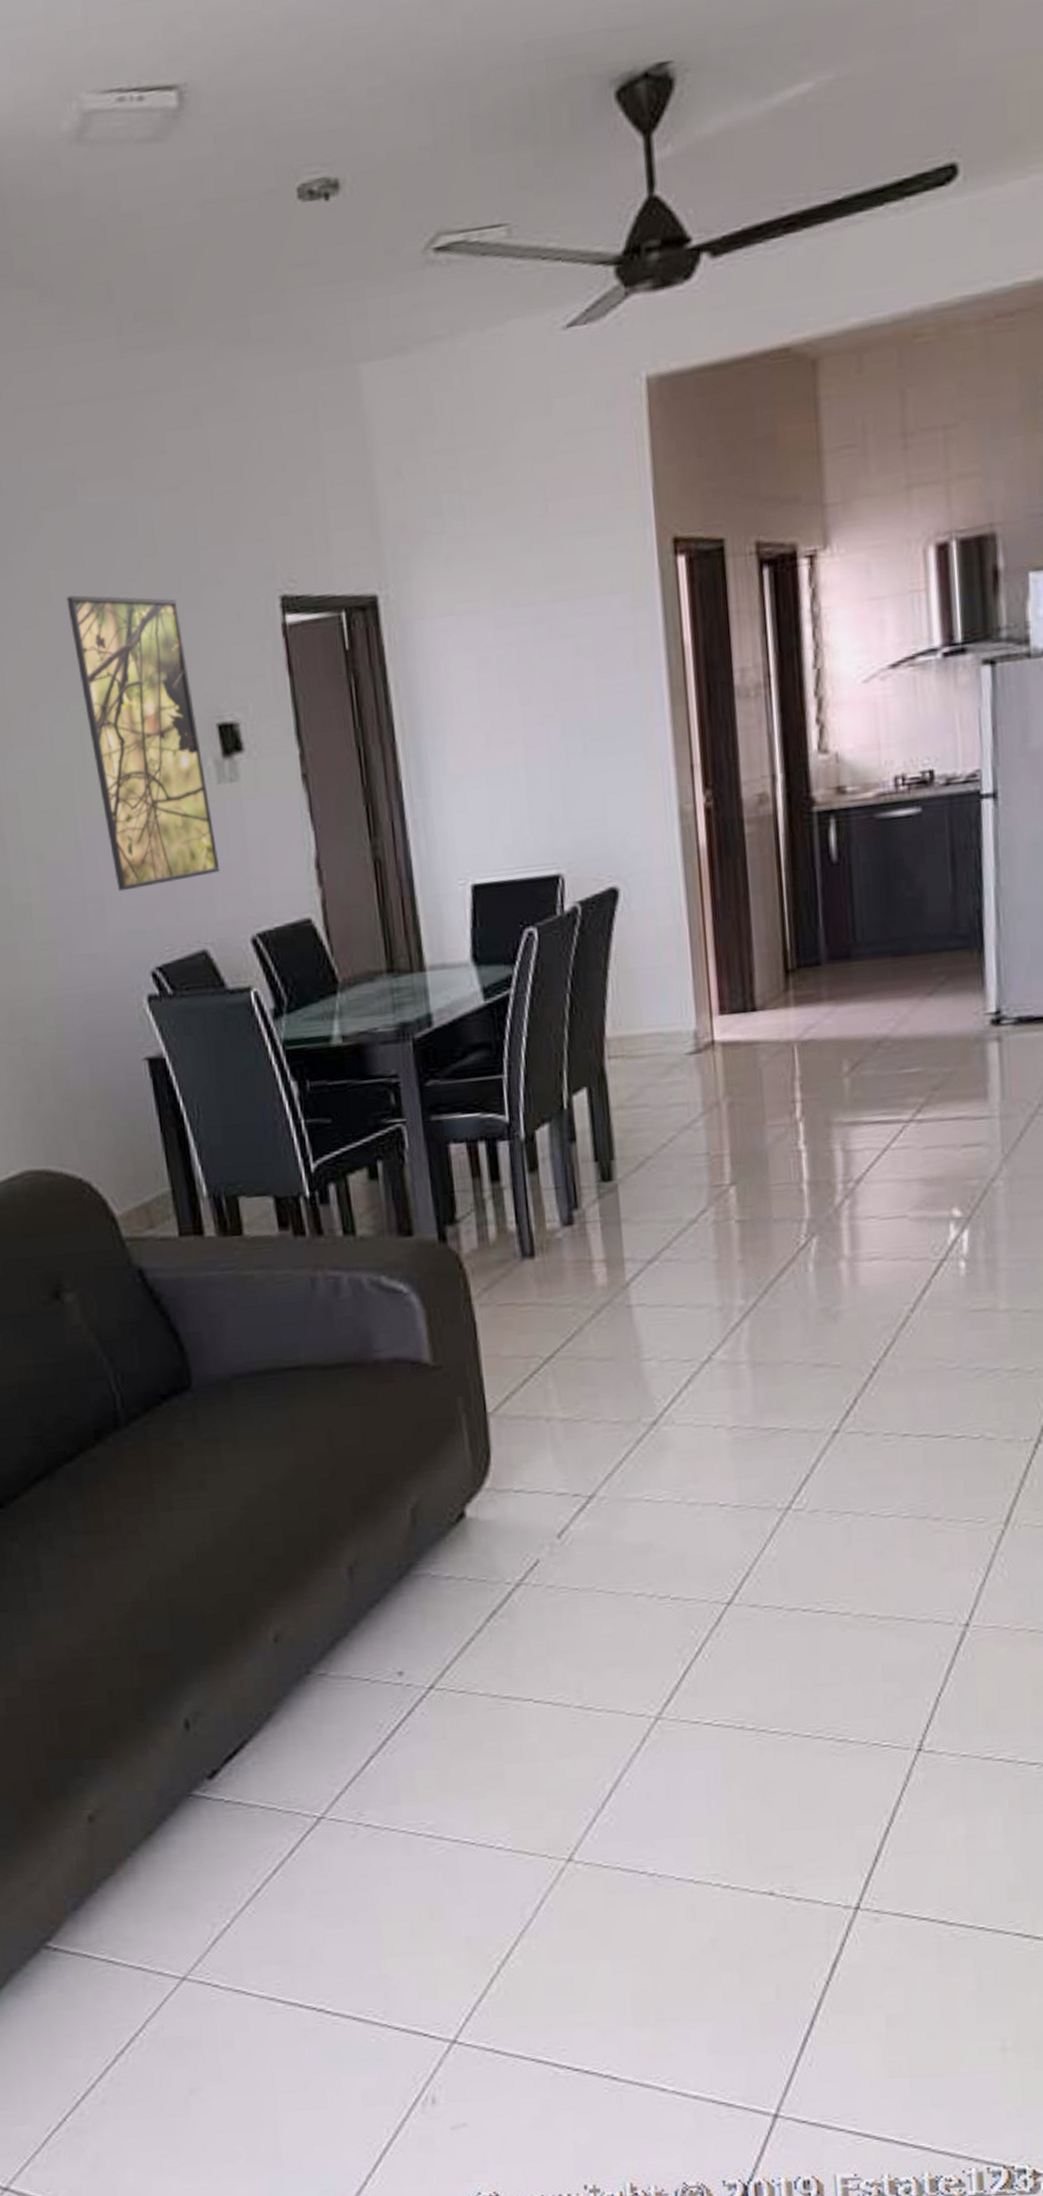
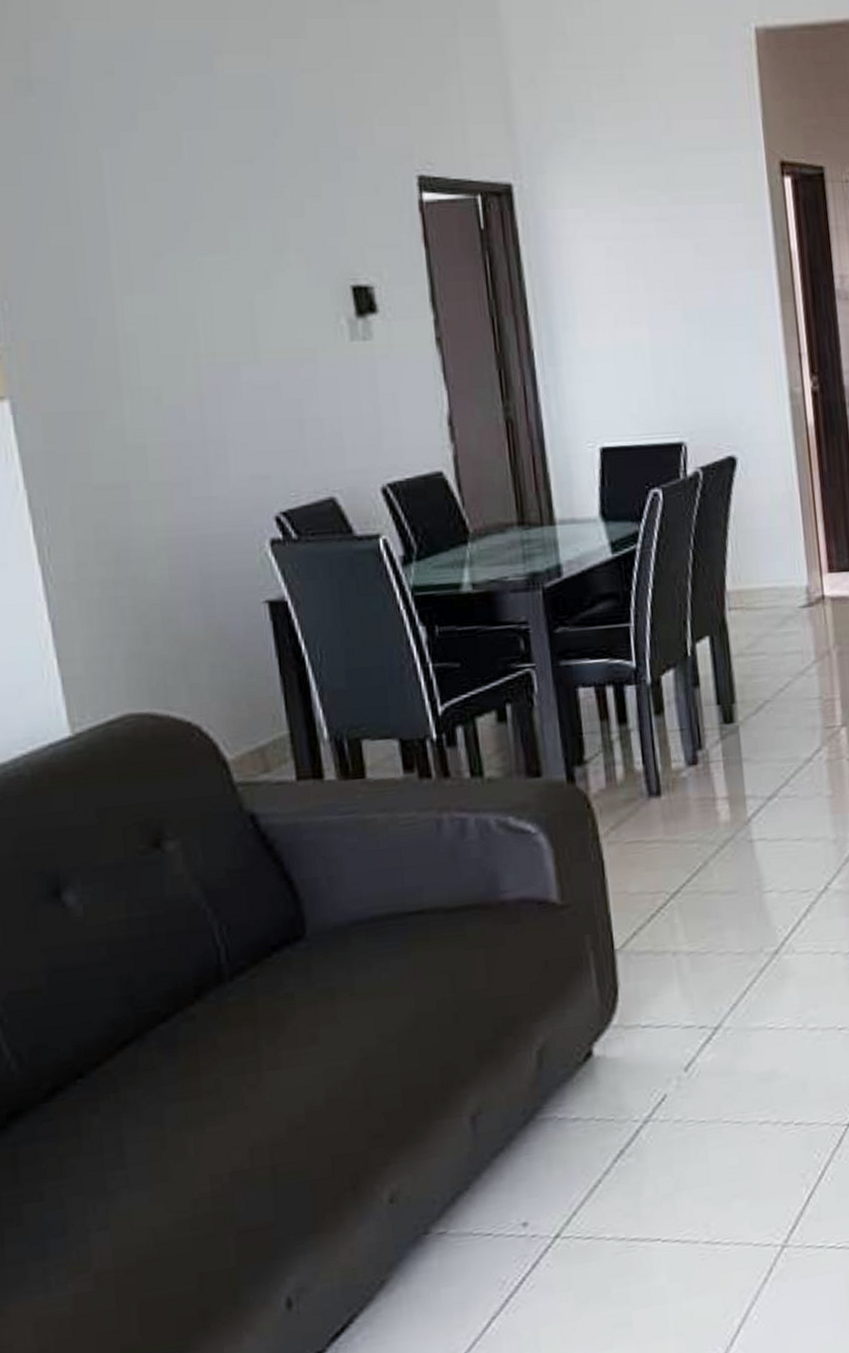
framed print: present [66,595,221,892] -> none [198,155,351,437]

